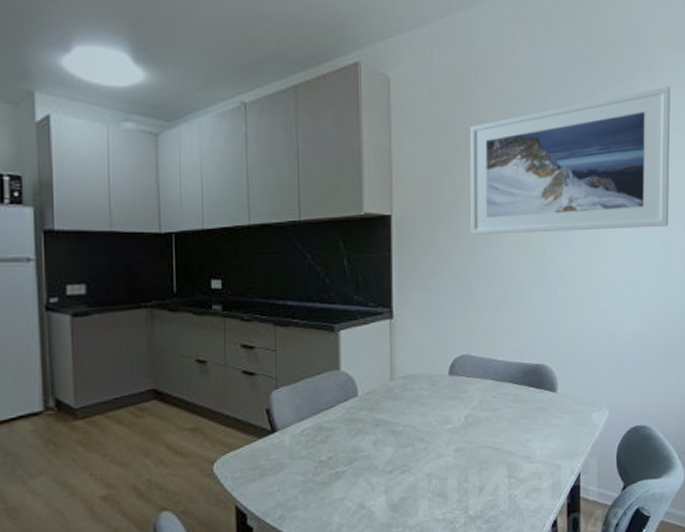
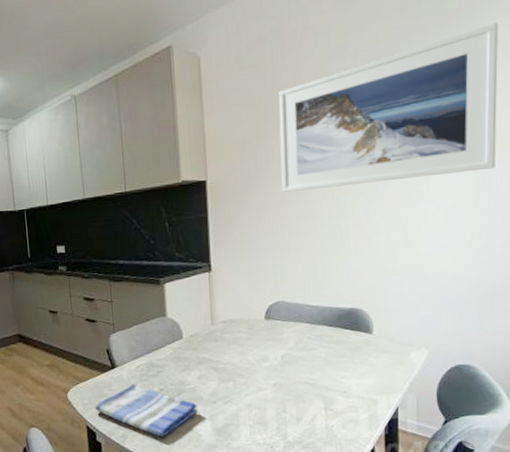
dish towel: none [248,450,371,517] -> present [95,383,198,437]

